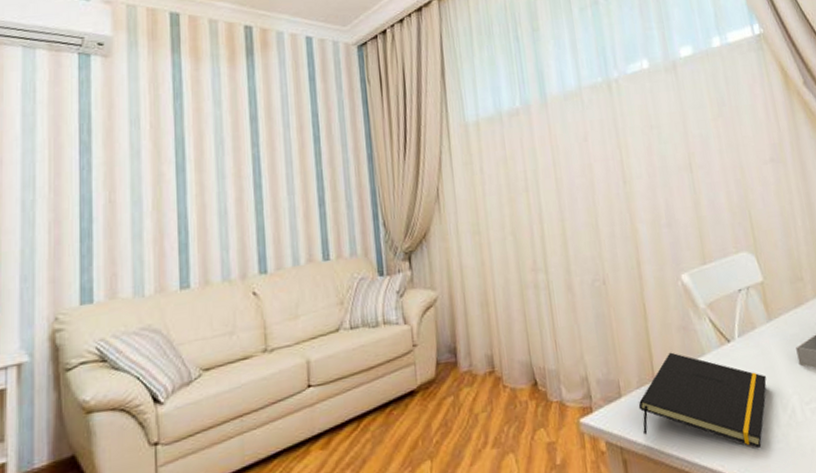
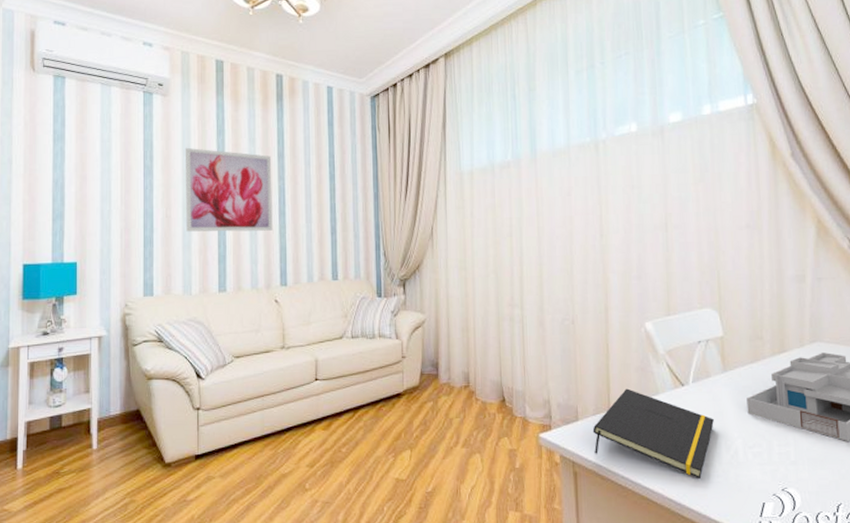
wall art: none [132,116,247,218] -> present [185,147,273,232]

